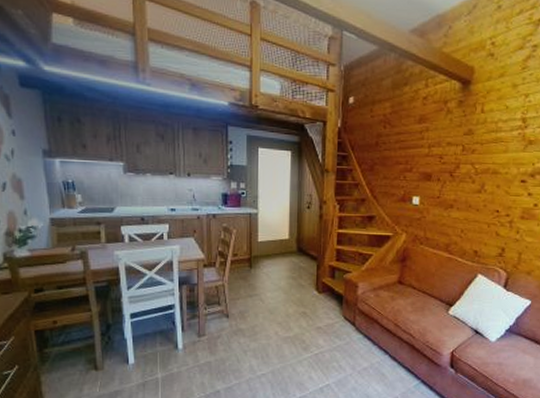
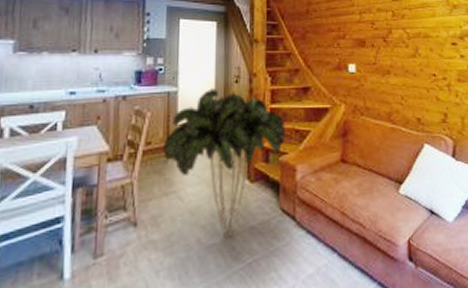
indoor plant: none [248,212,351,332] -> present [164,88,286,236]

